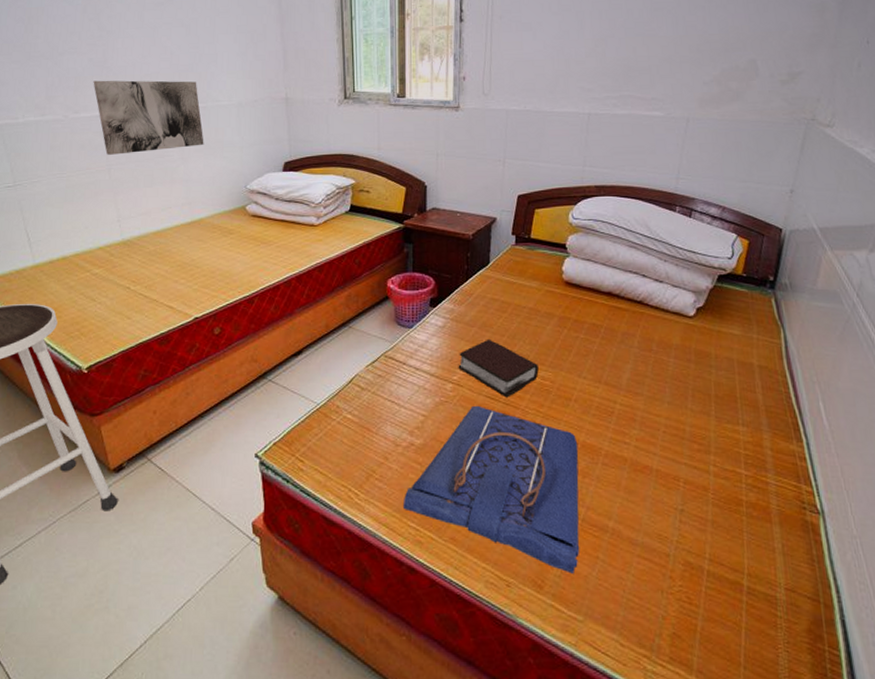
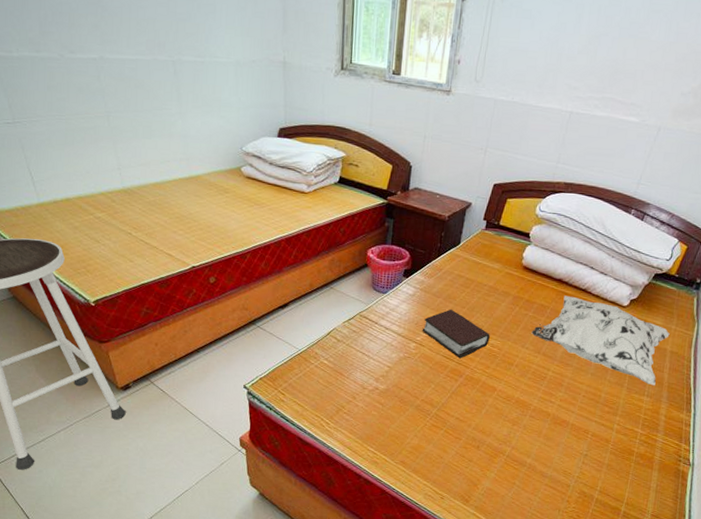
wall art: present [93,80,204,155] -> none [88,19,202,102]
tote bag: present [402,405,580,574] -> none [364,362,513,493]
decorative pillow: none [587,310,753,411] -> present [531,295,670,386]

